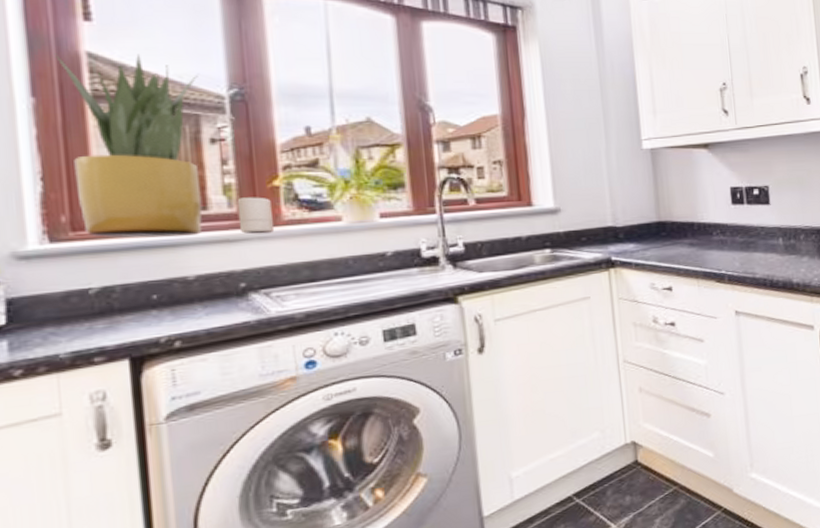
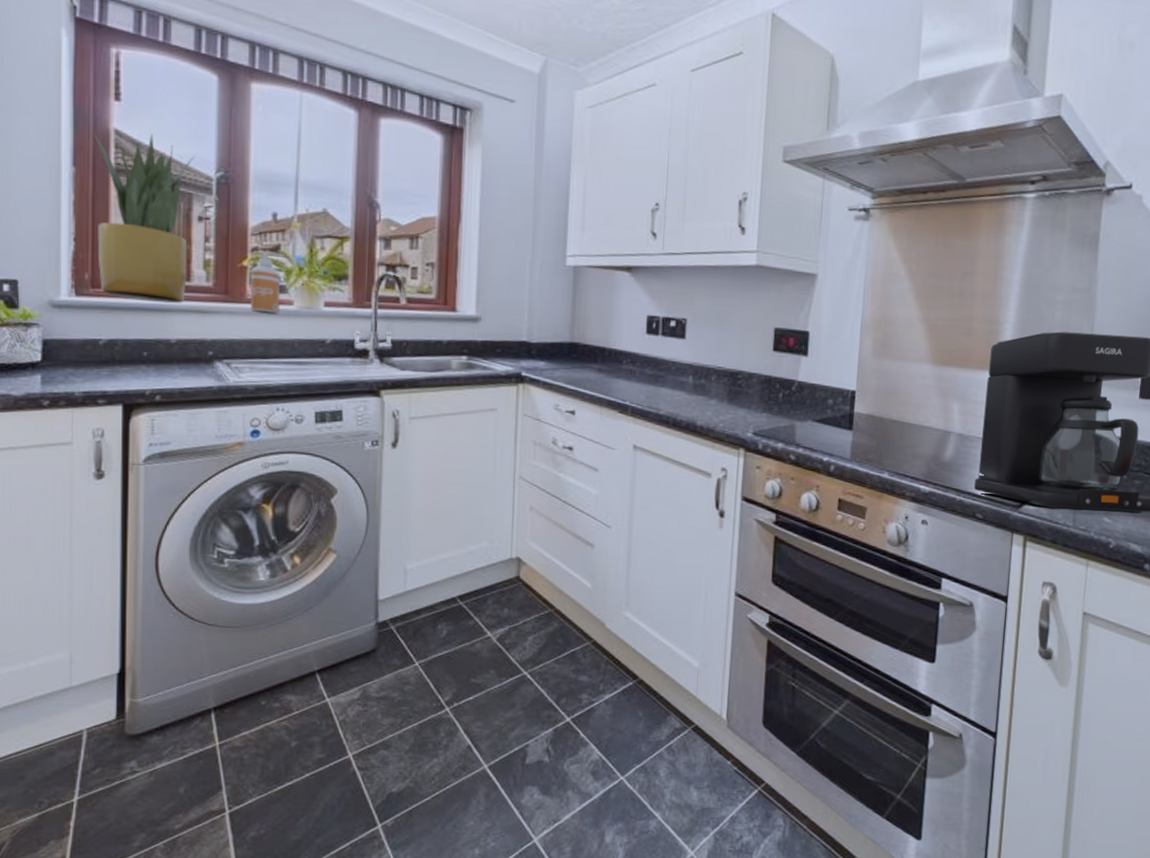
candle: present [237,197,275,235] -> none [212,273,240,309]
soap dispenser: none [285,168,326,235] -> present [250,252,281,316]

